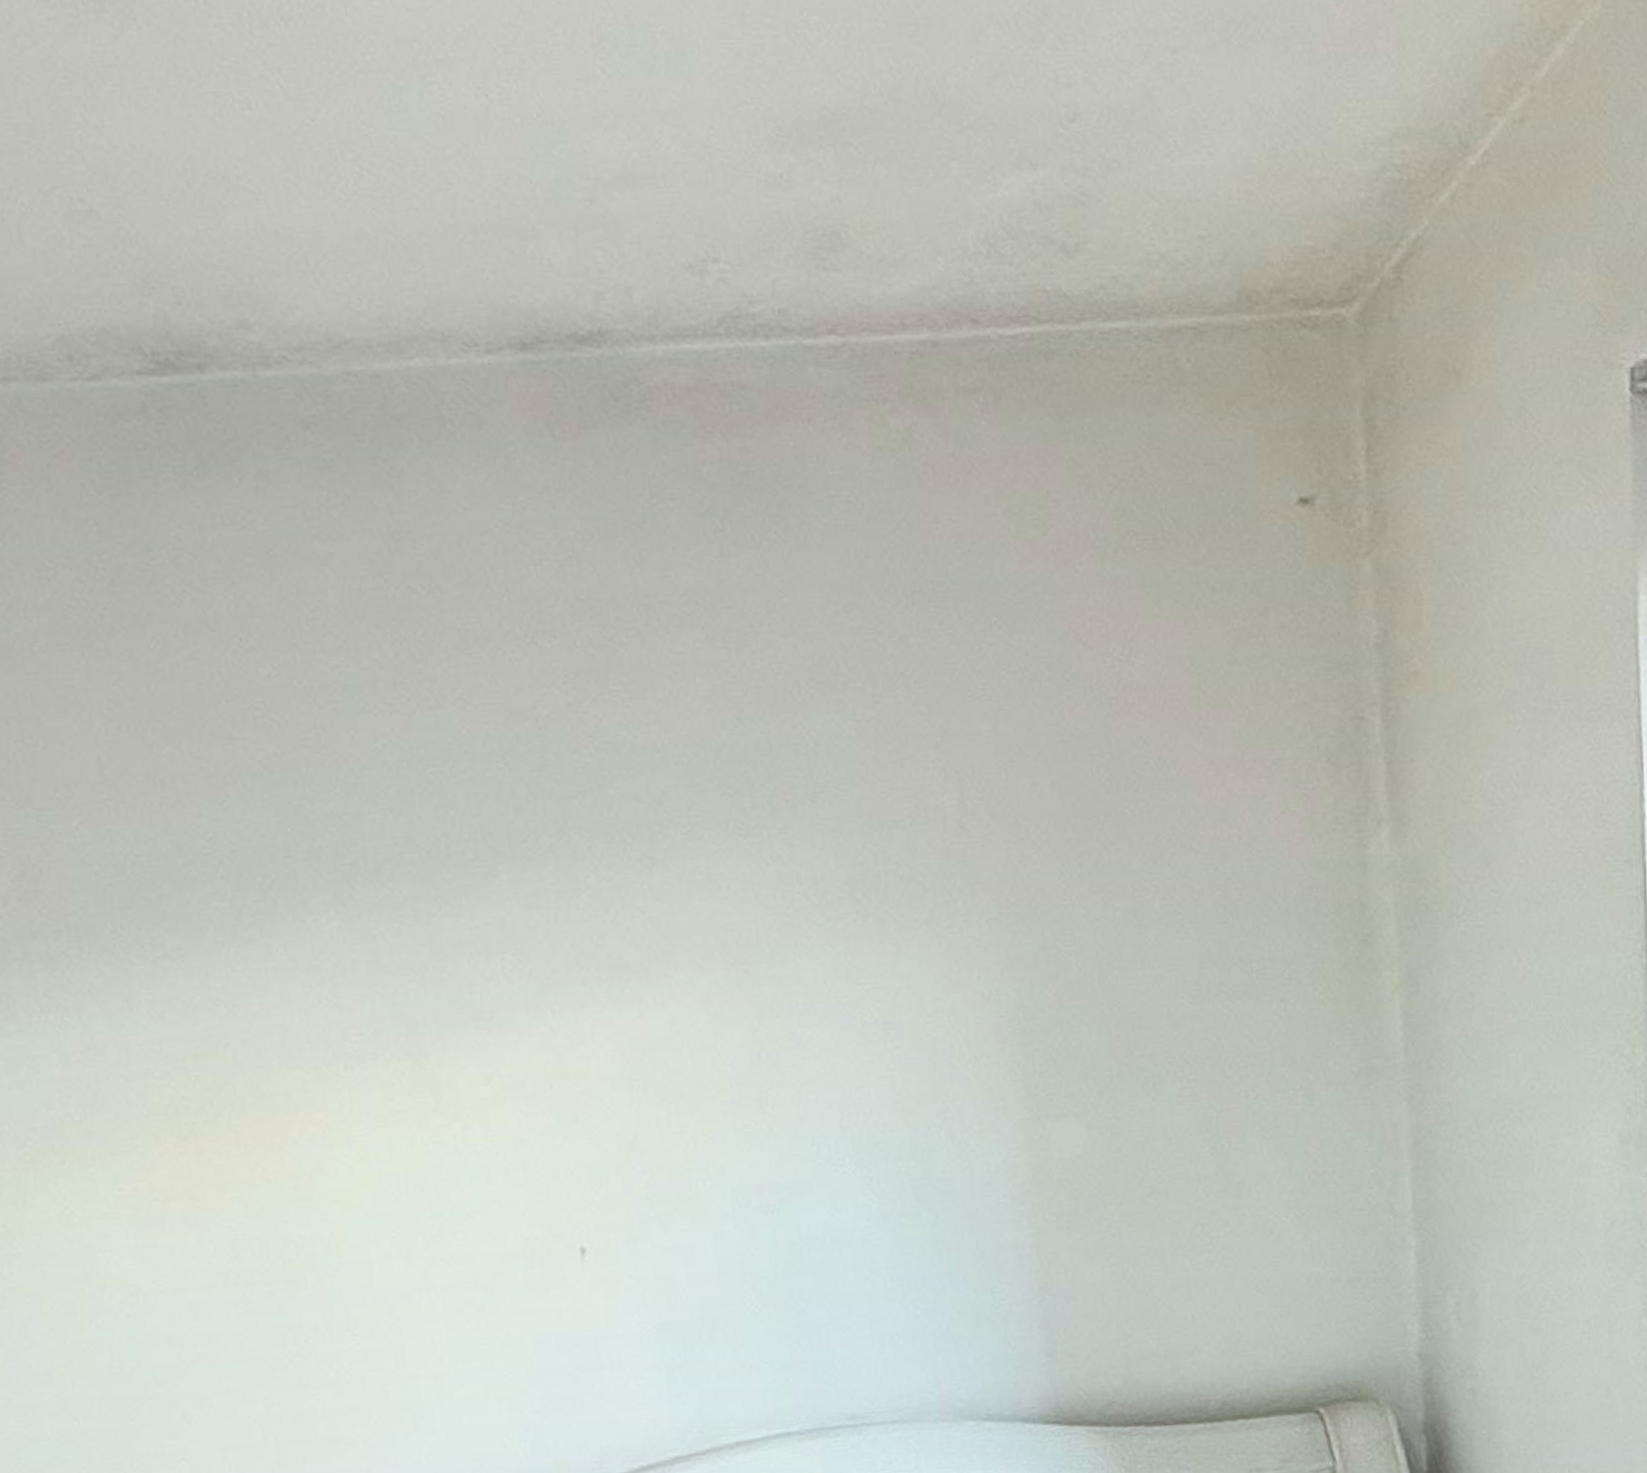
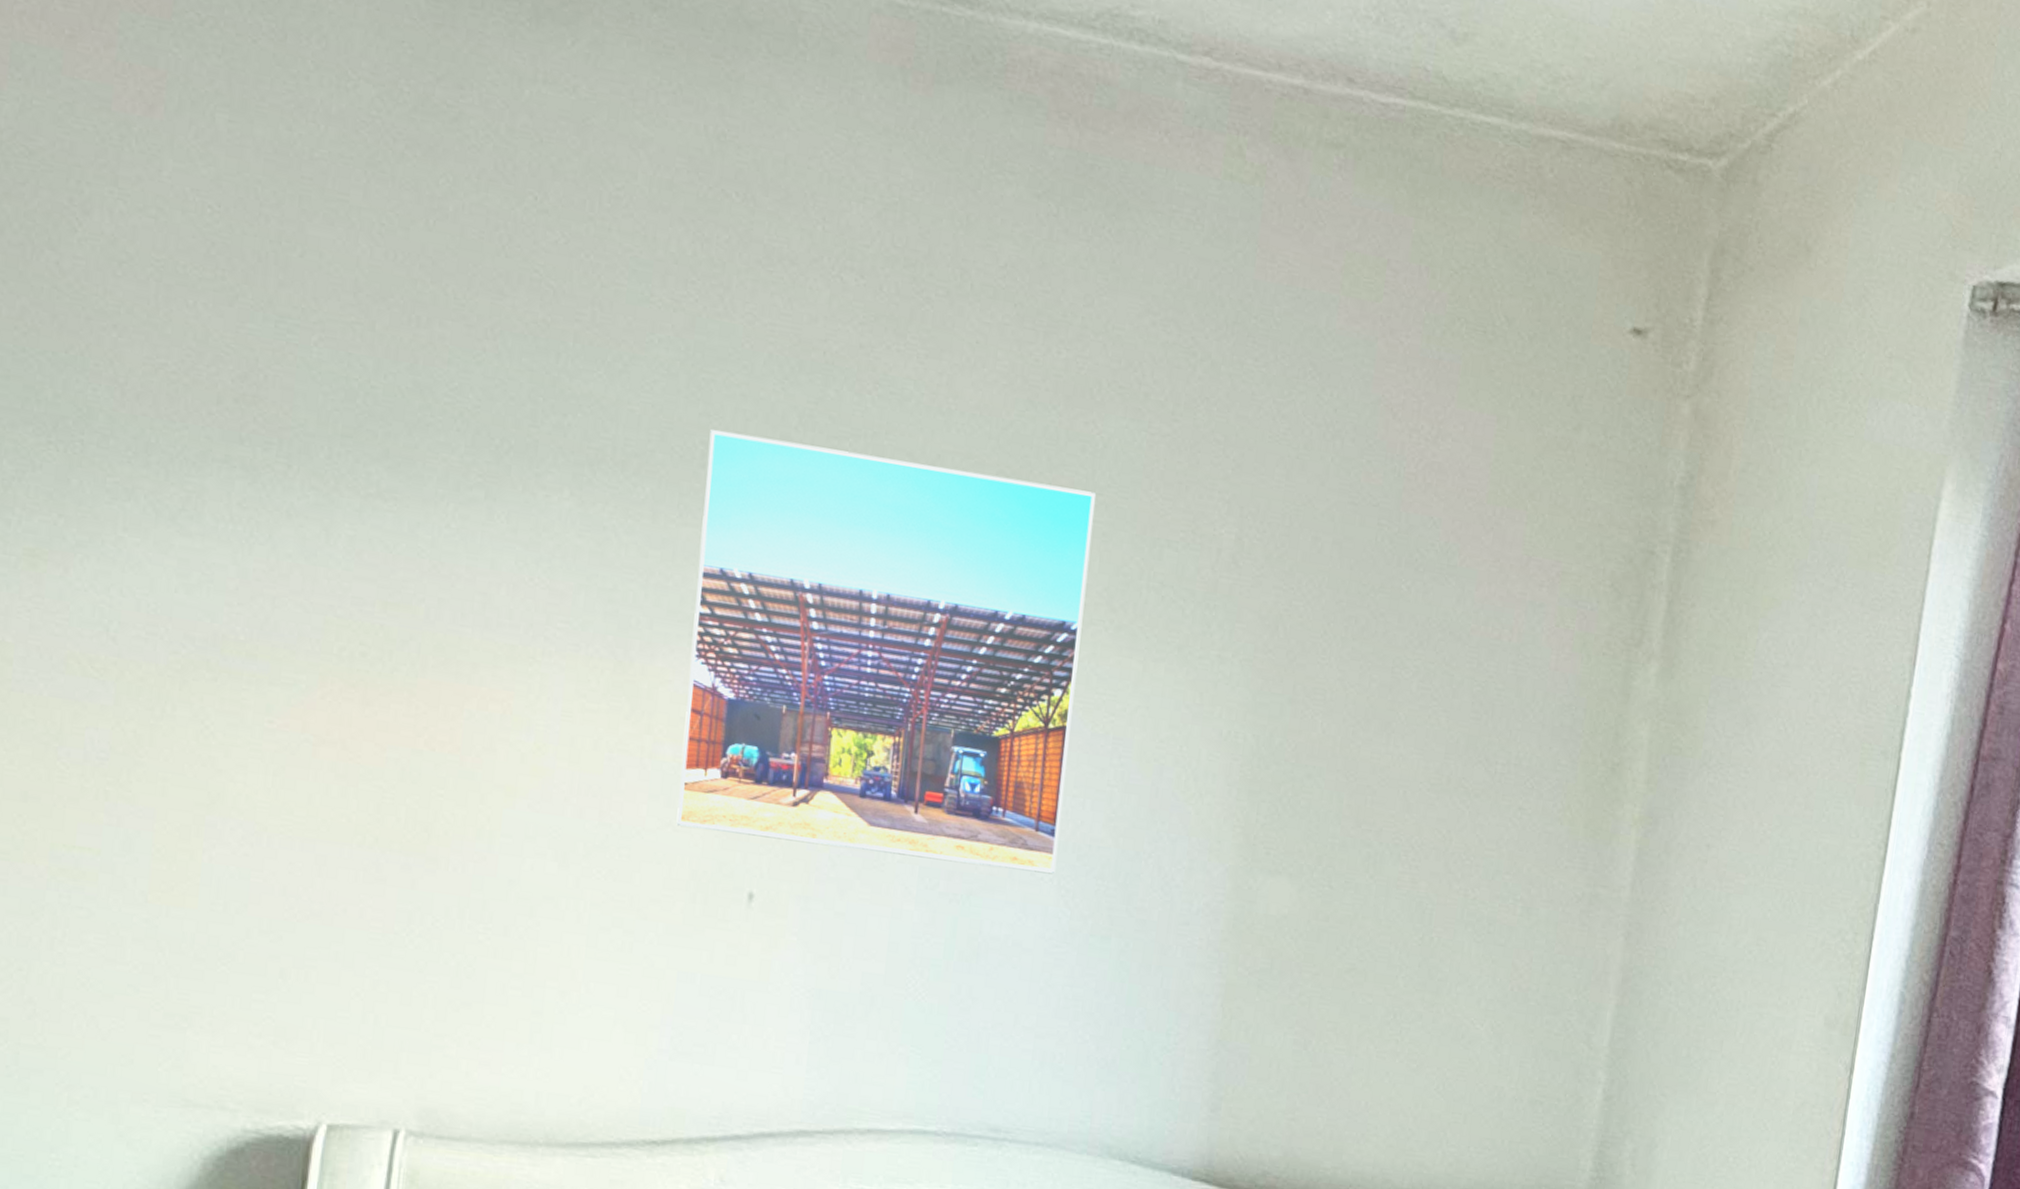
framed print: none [449,792,857,1200] -> present [676,430,1096,874]

